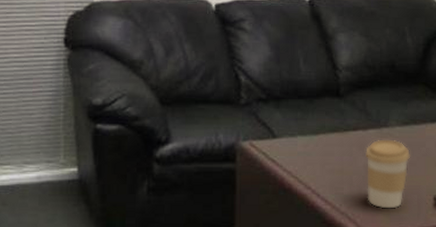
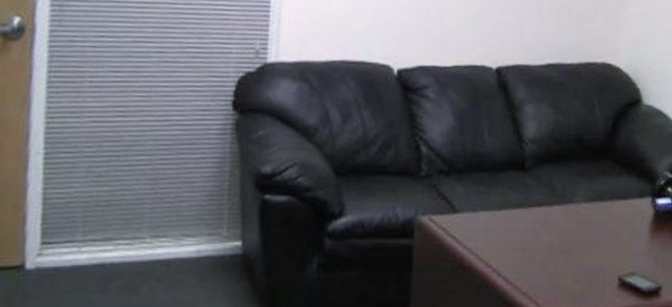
coffee cup: present [364,139,411,209] -> none [549,216,597,290]

